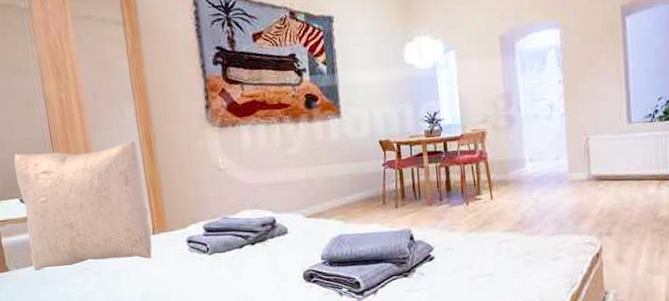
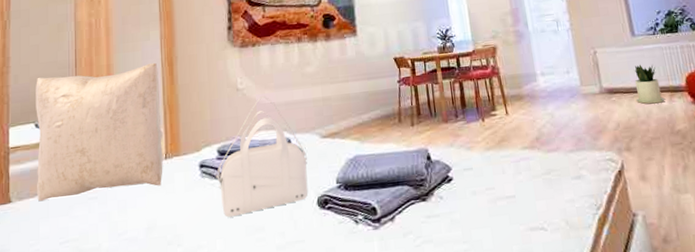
handbag: none [203,176,295,288] -> present [215,96,309,218]
planter: none [624,152,652,192] -> present [634,64,665,105]

